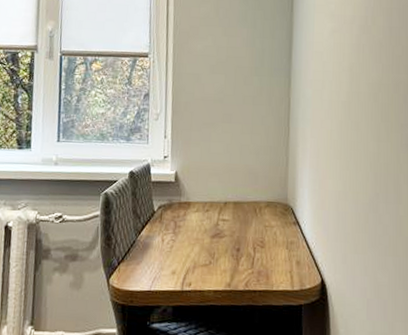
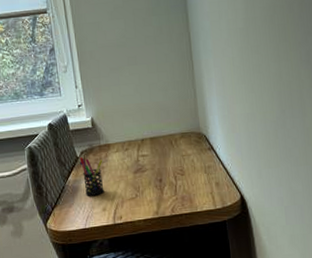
pen holder: none [155,211,181,256] -> present [79,156,104,196]

